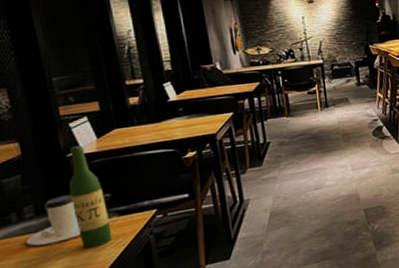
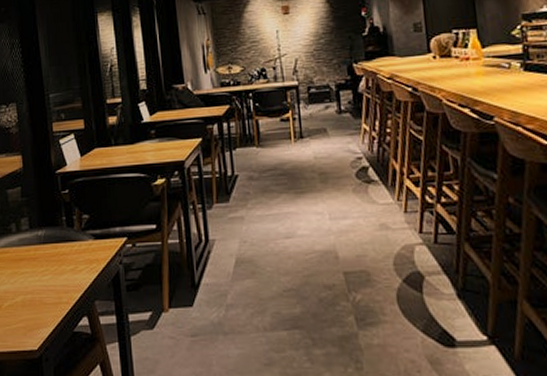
coffee cup: present [27,195,81,246] -> none [21,212,62,259]
wine bottle: present [69,145,113,249] -> none [56,162,88,270]

